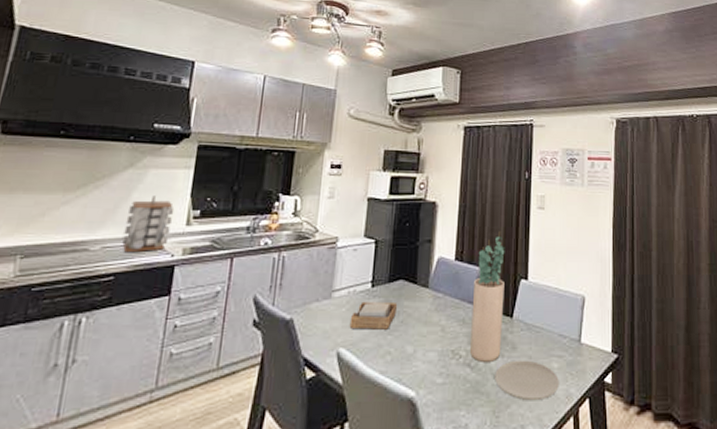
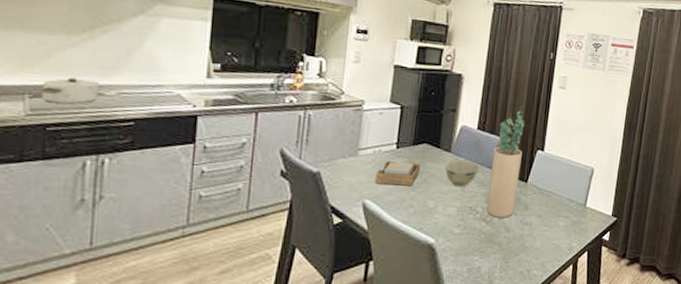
cooking pot: none [31,235,87,262] -> present [41,77,100,105]
spice rack: present [122,196,175,252] -> none [140,45,193,101]
bowl: none [422,297,460,328] -> present [444,160,480,187]
plate: present [495,360,559,401] -> none [507,218,564,251]

